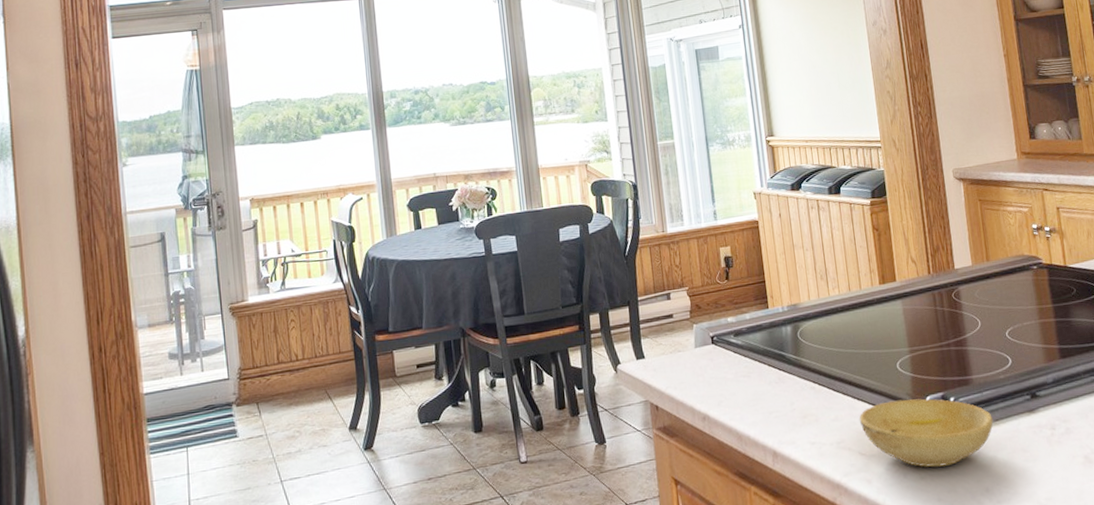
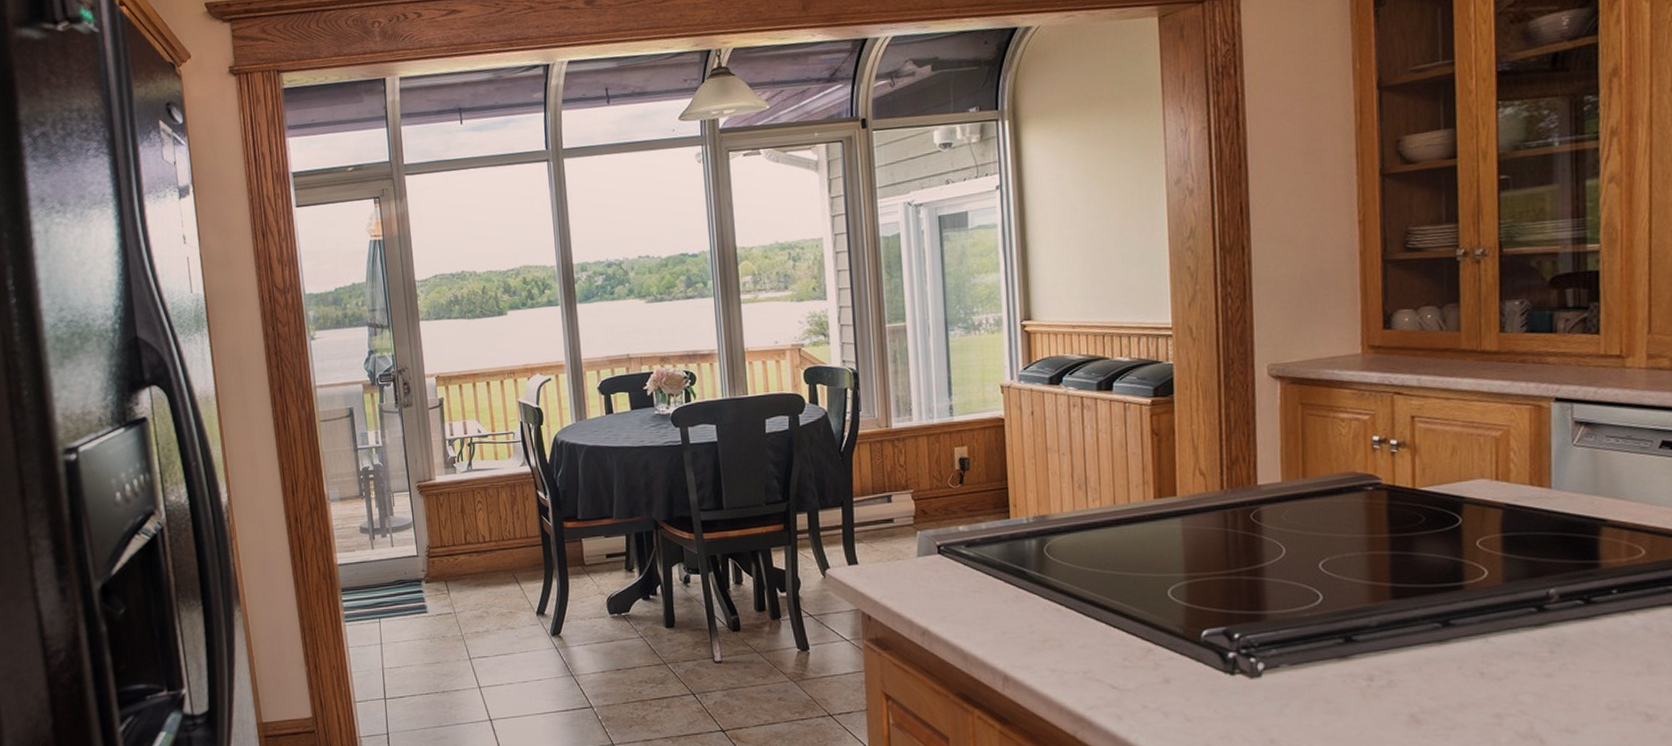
bowl: present [859,398,993,467] -> none [1113,631,1289,710]

